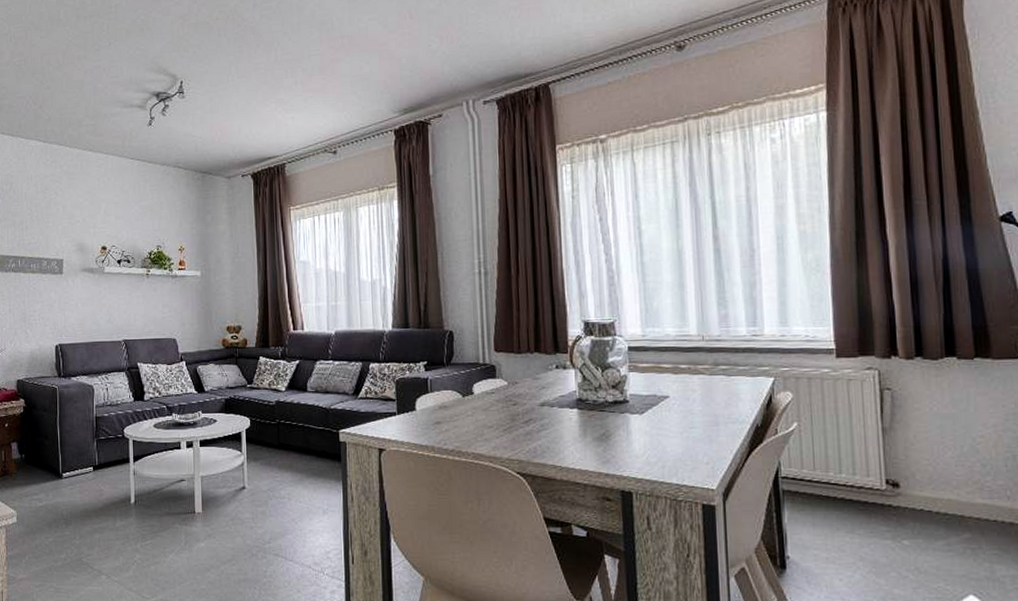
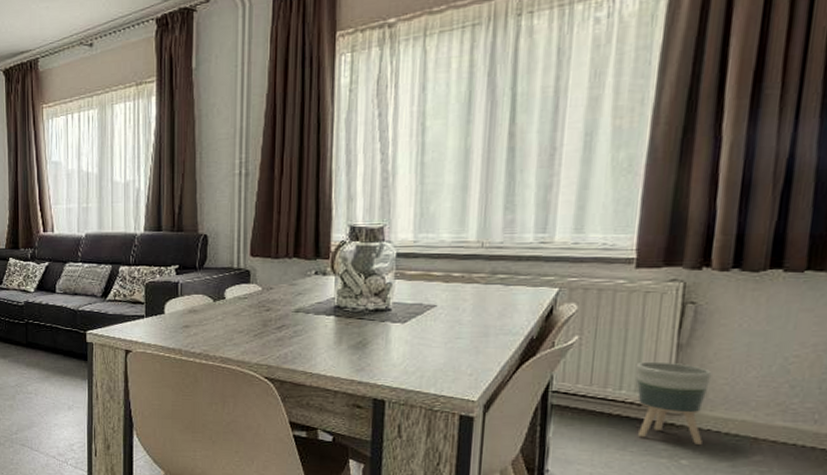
planter: none [850,445,918,526] -> present [635,361,713,446]

